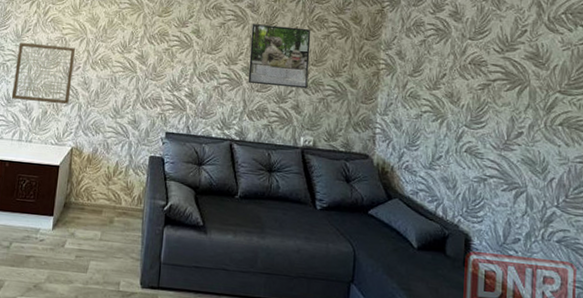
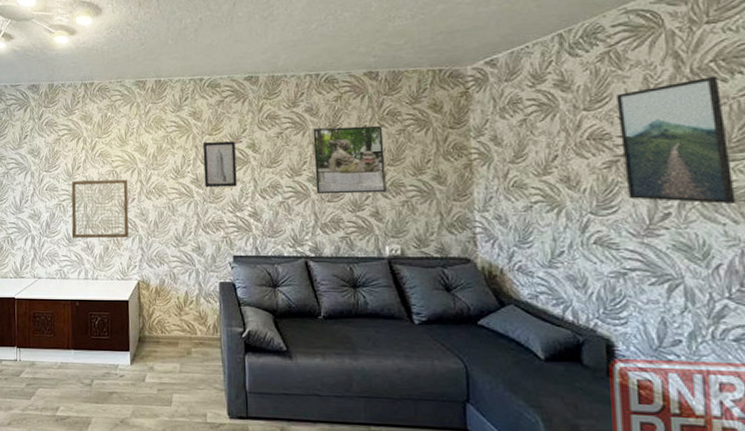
wall art: none [148,22,182,68] -> present [202,141,237,188]
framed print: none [493,25,569,130] -> present [616,76,736,204]

